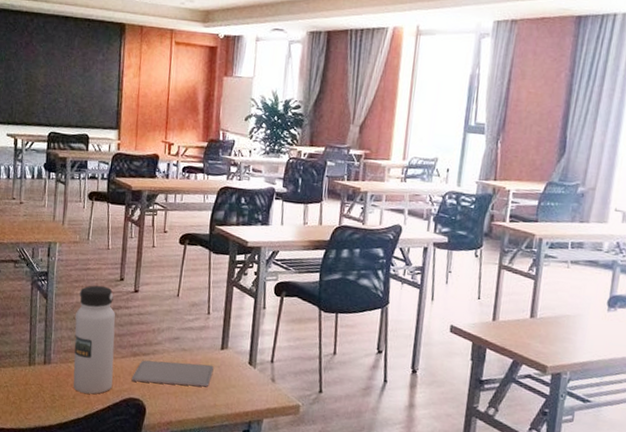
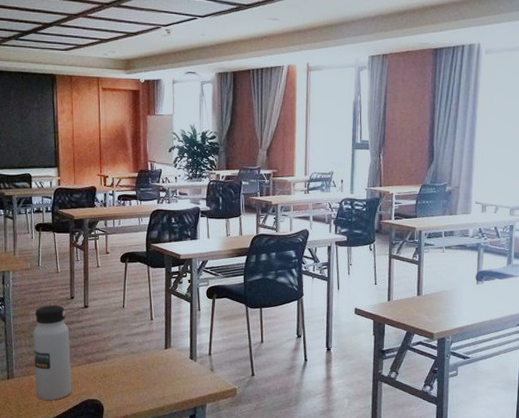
tablet: present [131,360,214,387] -> none [88,363,160,385]

